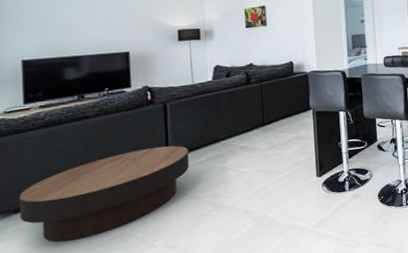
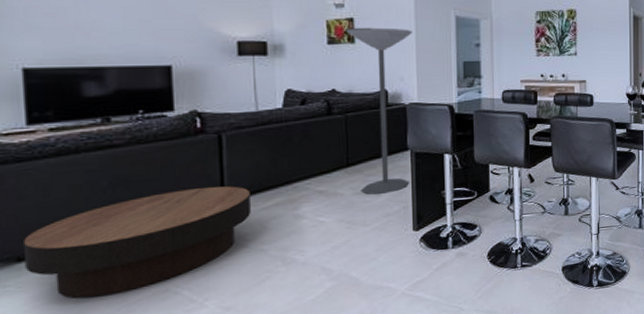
floor lamp: none [259,11,313,148] -> present [346,27,413,195]

